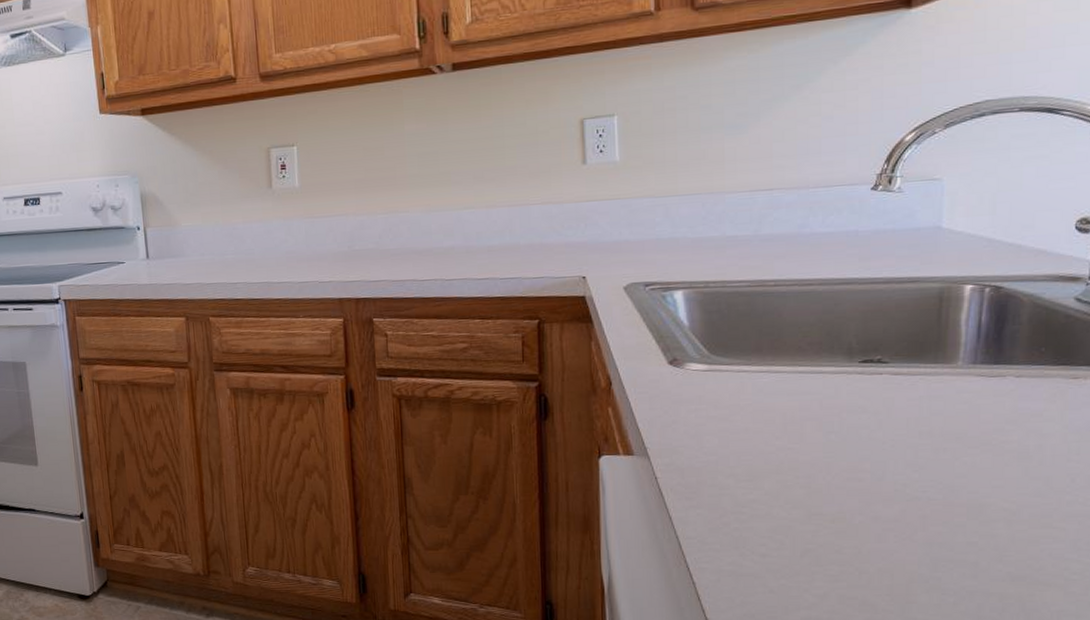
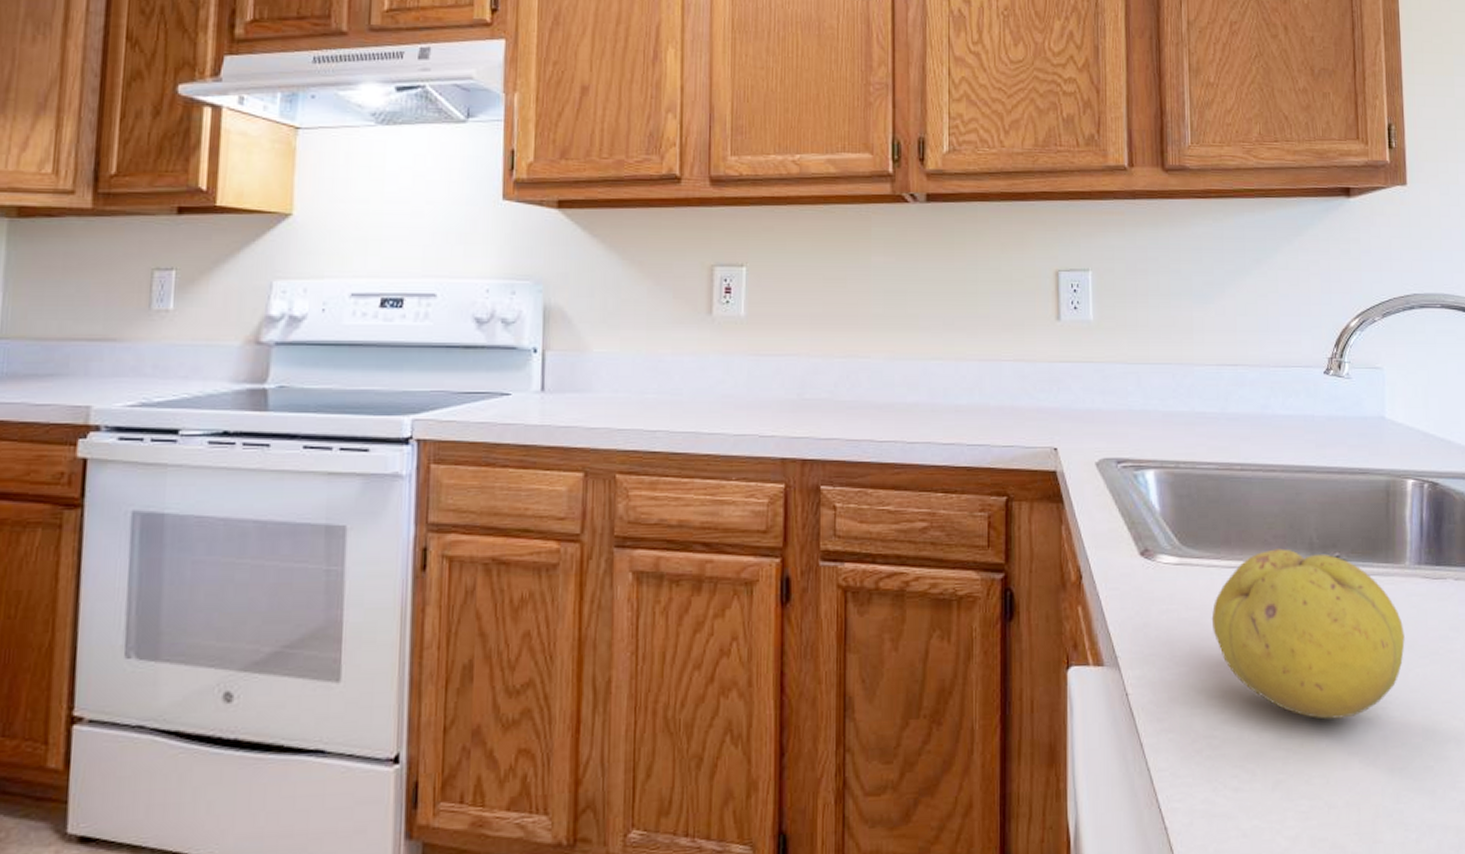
fruit: none [740,354,952,500] -> present [1211,548,1405,720]

